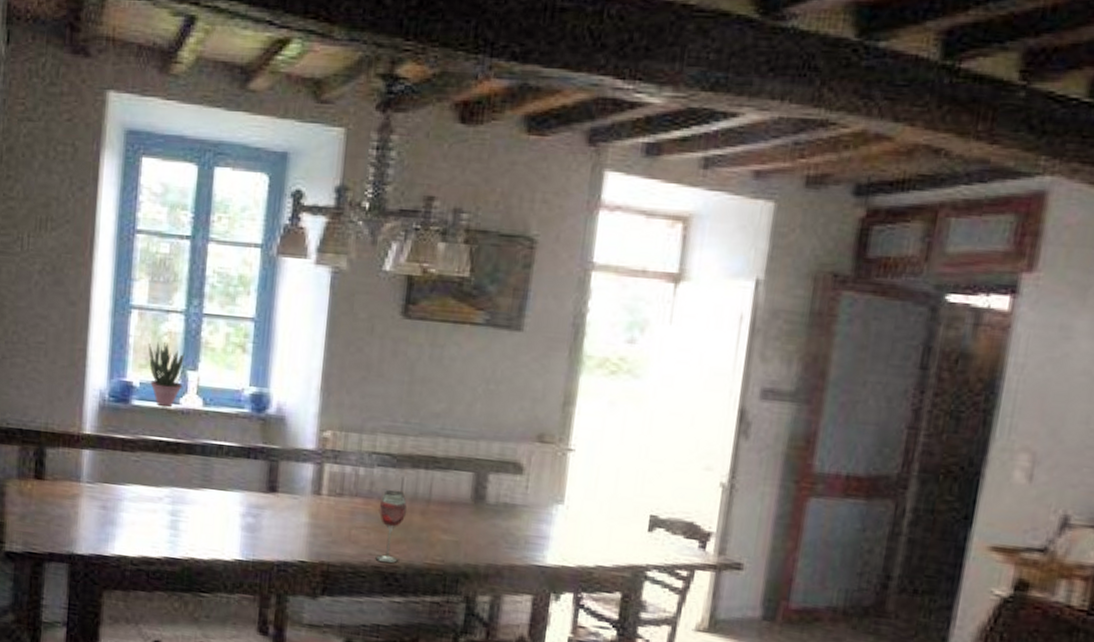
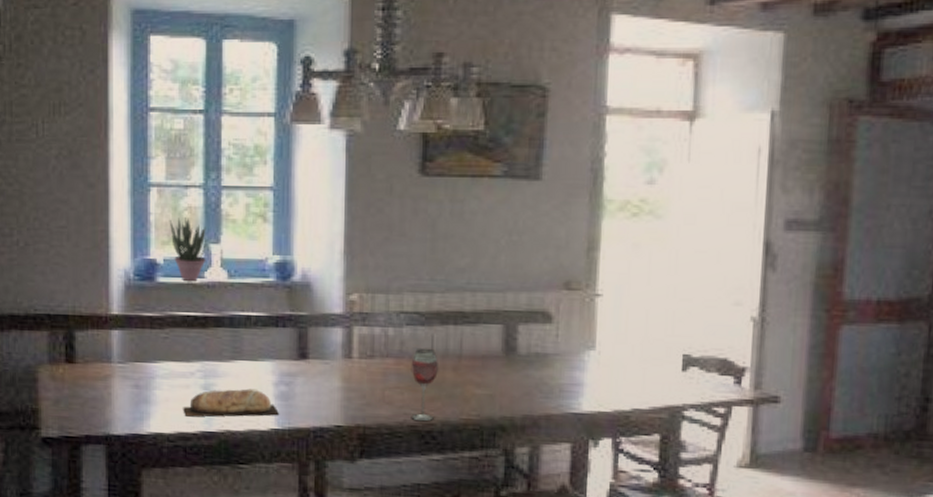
bread loaf: none [148,516,245,547] -> present [183,388,280,417]

